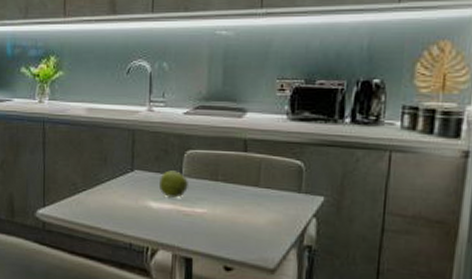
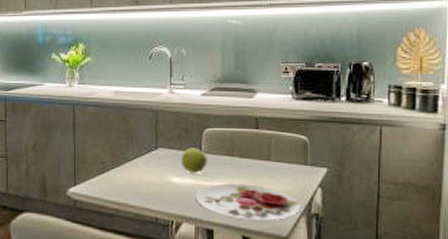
plate: none [173,209,291,251] -> present [195,183,300,221]

